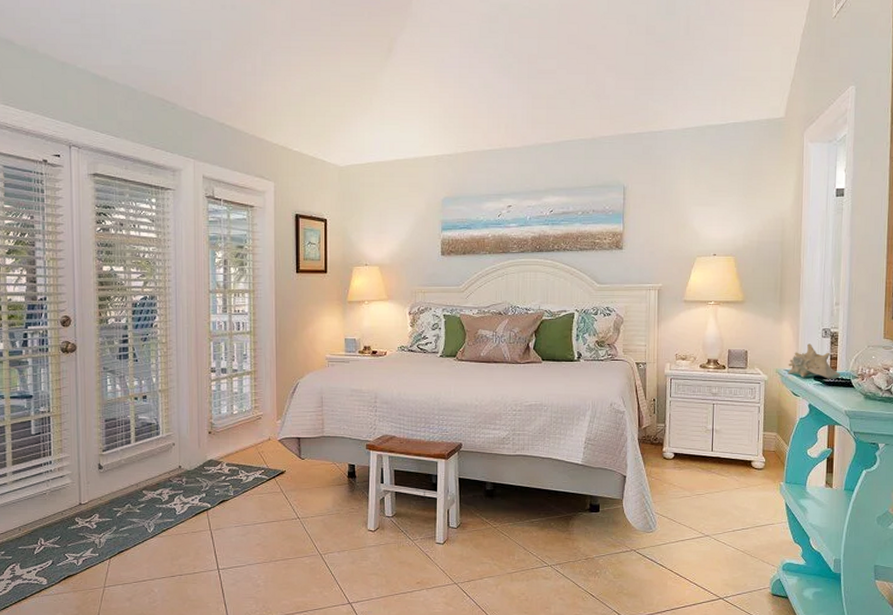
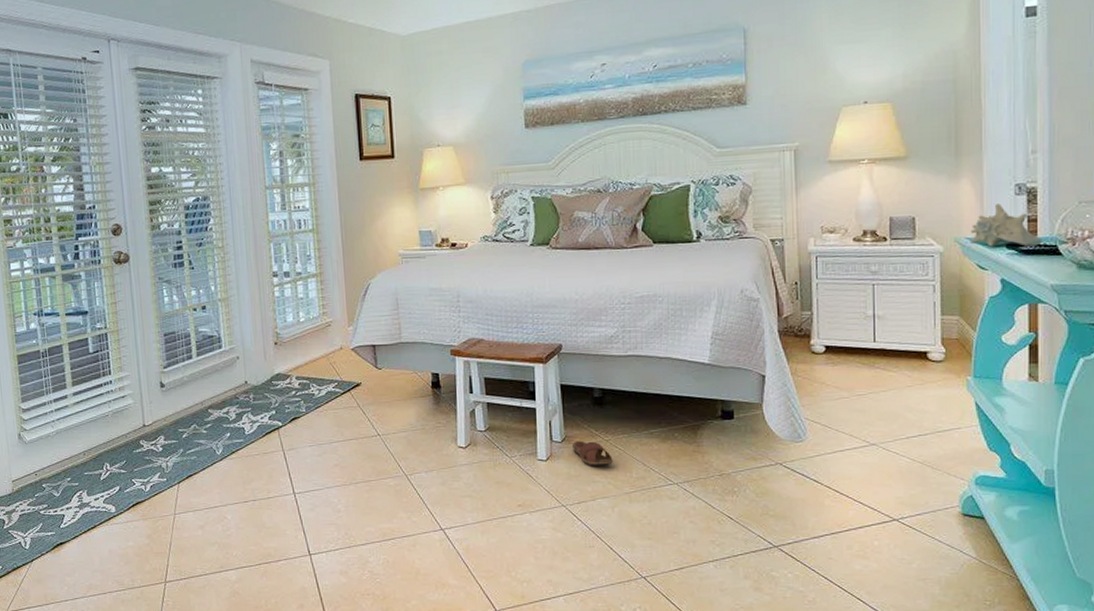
sandal: none [466,526,499,550] -> present [573,440,613,466]

